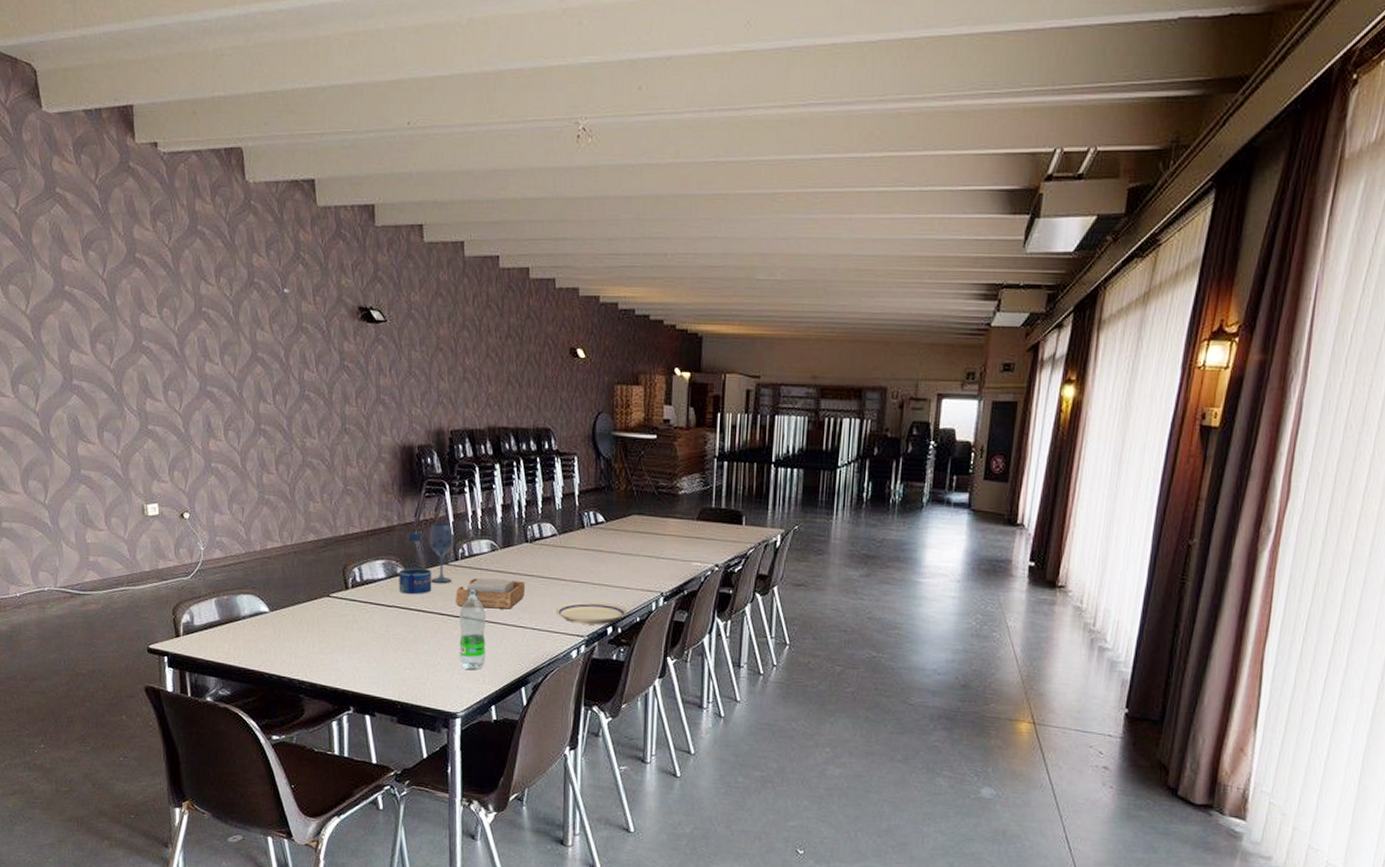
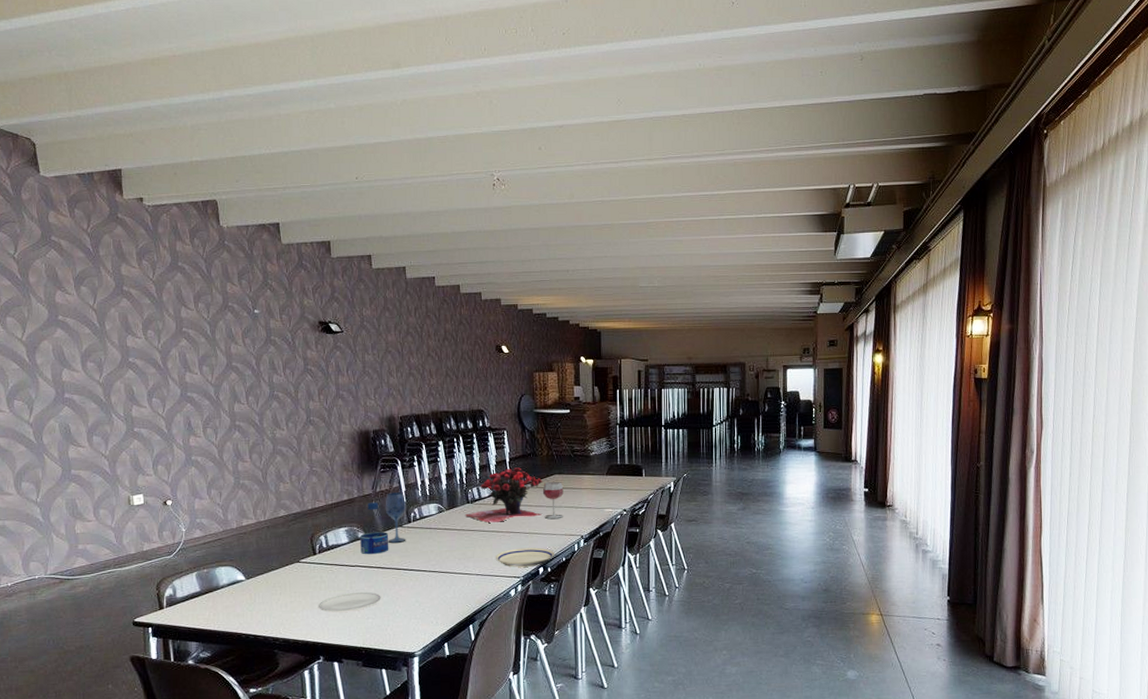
plate: none [349,636,421,659] -> present [318,591,381,612]
napkin holder: present [456,578,525,609] -> none [410,535,468,561]
bottle: present [459,588,486,671] -> none [414,545,438,615]
flower arrangement: none [523,503,618,568] -> present [465,467,543,523]
wineglass: none [617,523,643,570] -> present [542,481,564,520]

